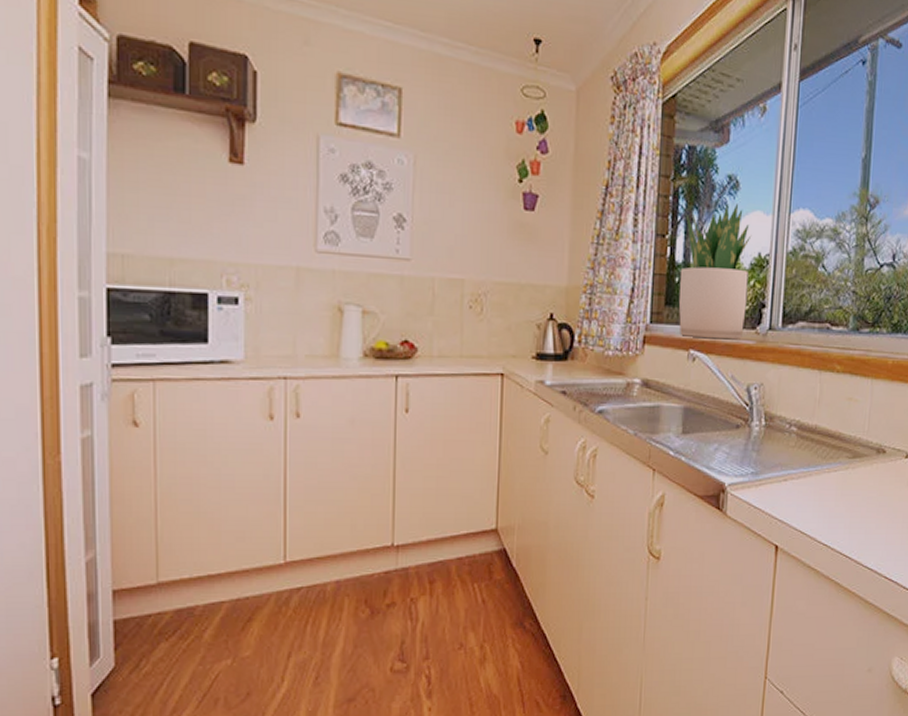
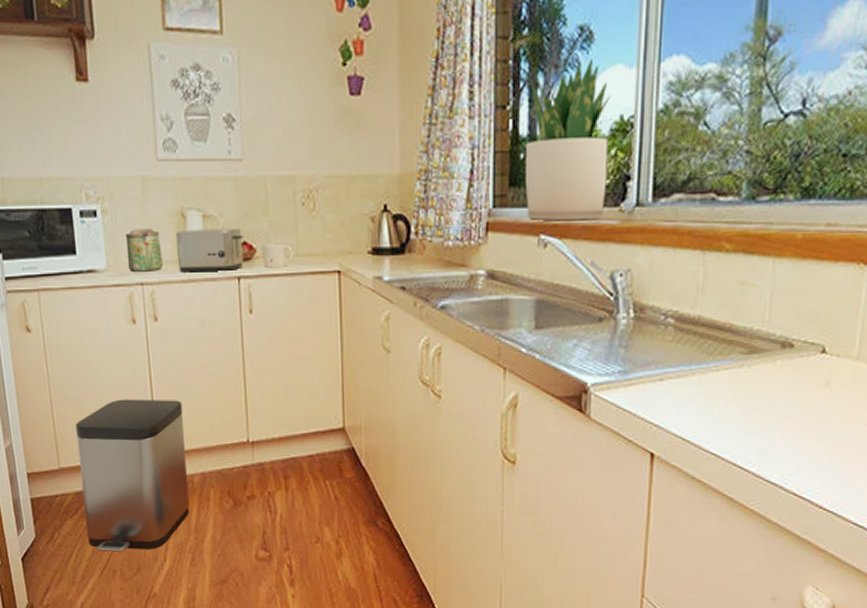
pedal bin: none [184,502,321,677] -> present [75,399,190,552]
canister: none [270,320,312,366] -> present [125,228,163,272]
toaster: none [329,324,405,370] -> present [175,228,243,273]
mug: none [424,343,457,369] -> present [262,243,293,269]

